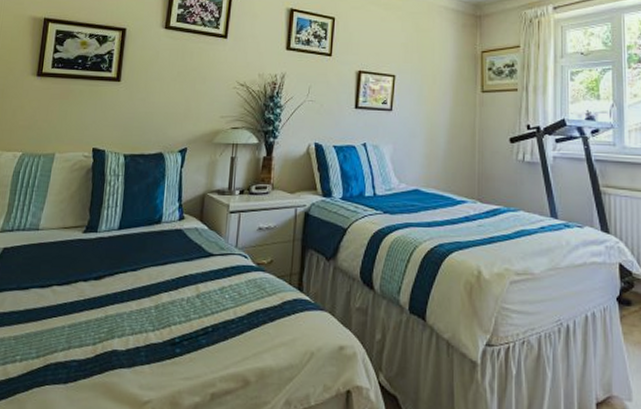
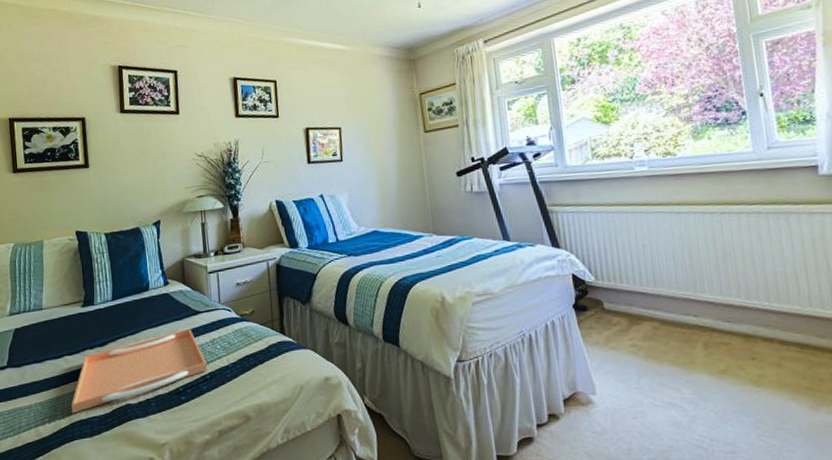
serving tray: none [49,271,211,354] -> present [71,328,207,414]

